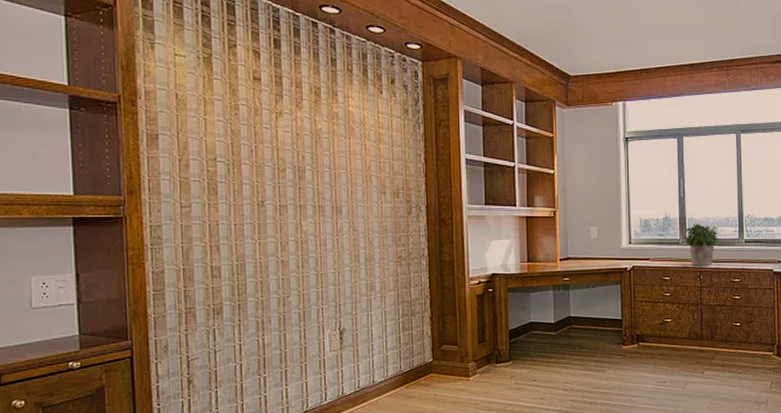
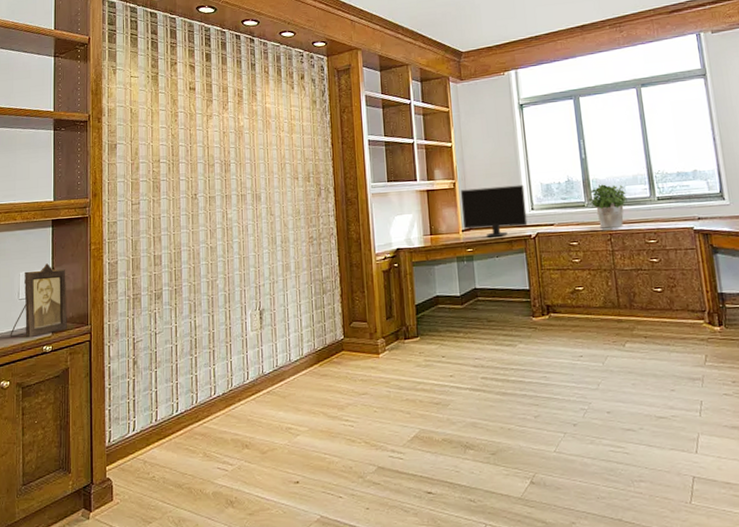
photo frame: none [21,268,100,352] -> present [10,263,67,338]
monitor: none [560,218,624,268] -> present [460,184,528,238]

